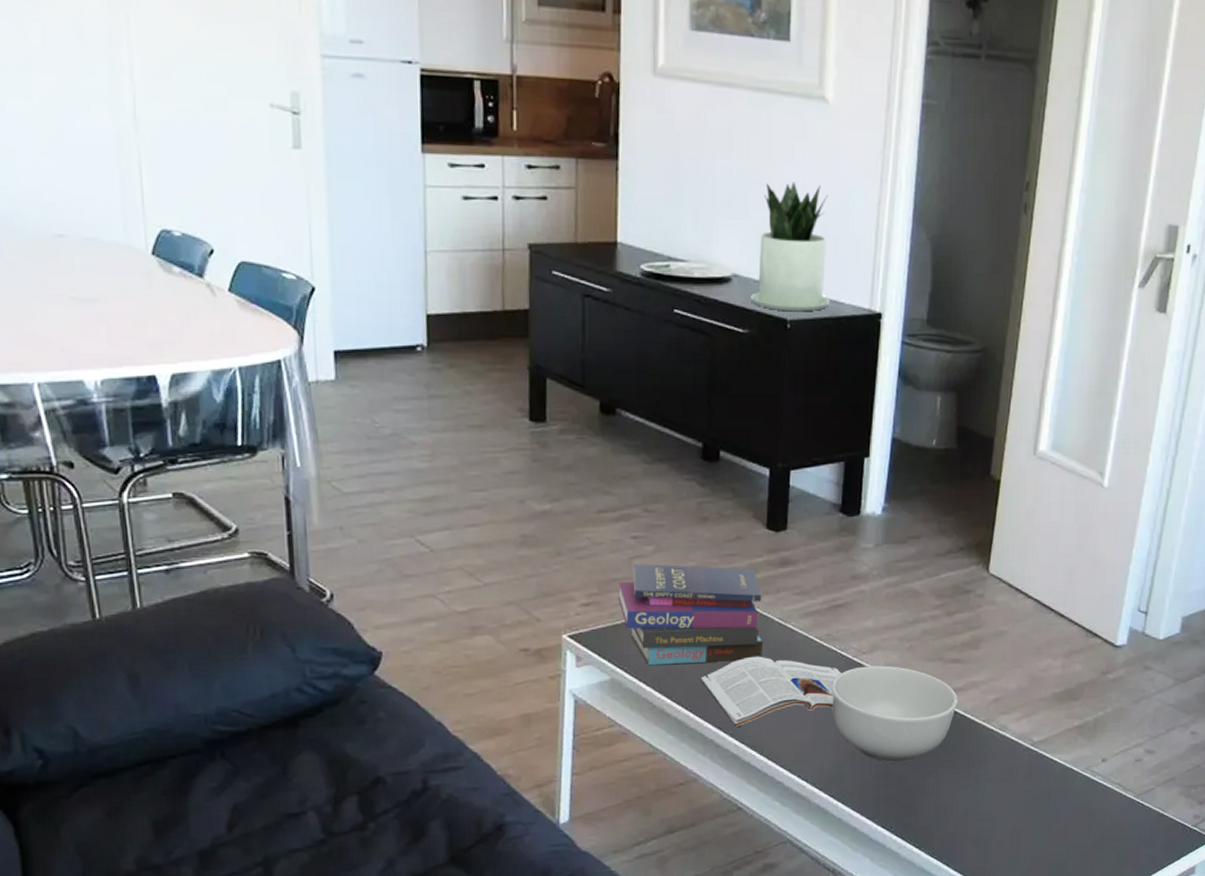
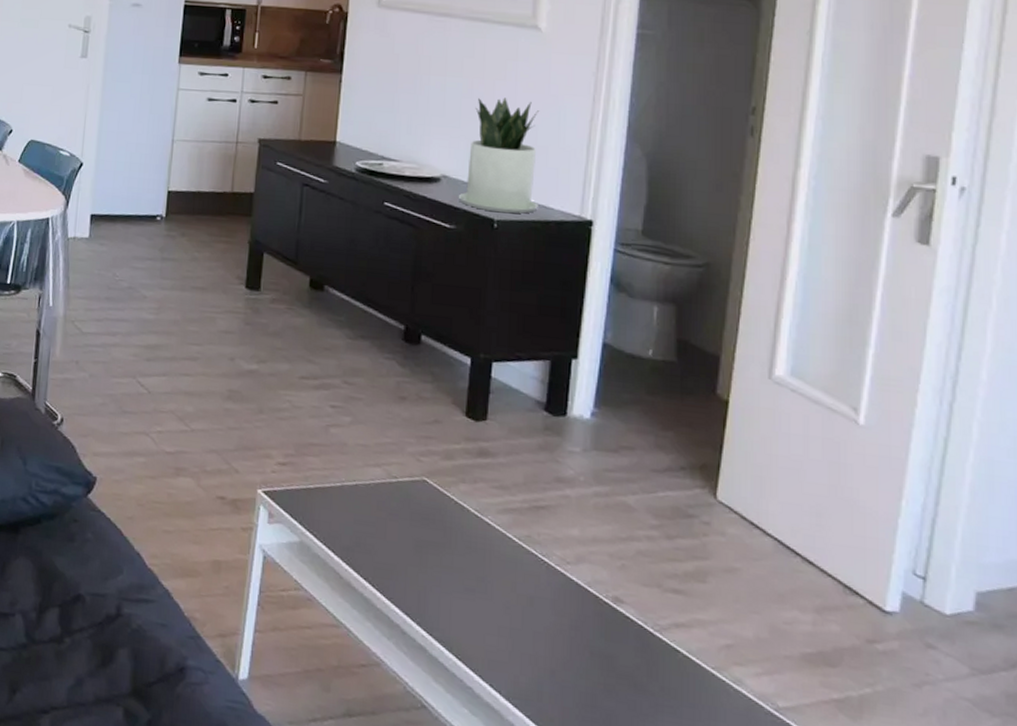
books: present [617,564,764,666] -> none [312,432,458,547]
magazine: present [700,656,841,727] -> none [390,544,542,617]
bowl: present [831,665,957,764] -> none [530,577,679,697]

